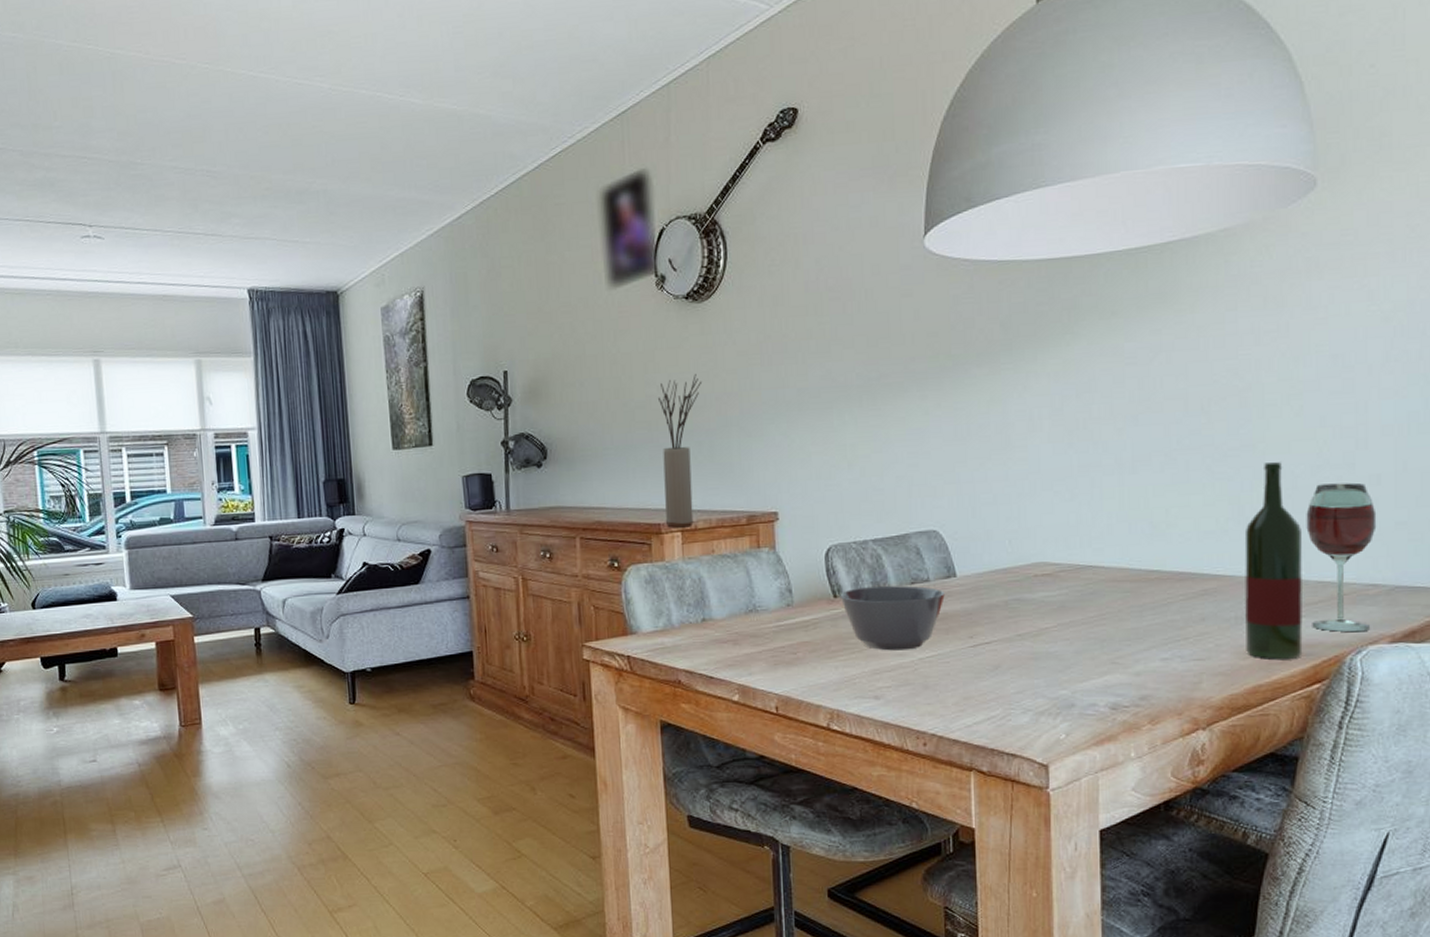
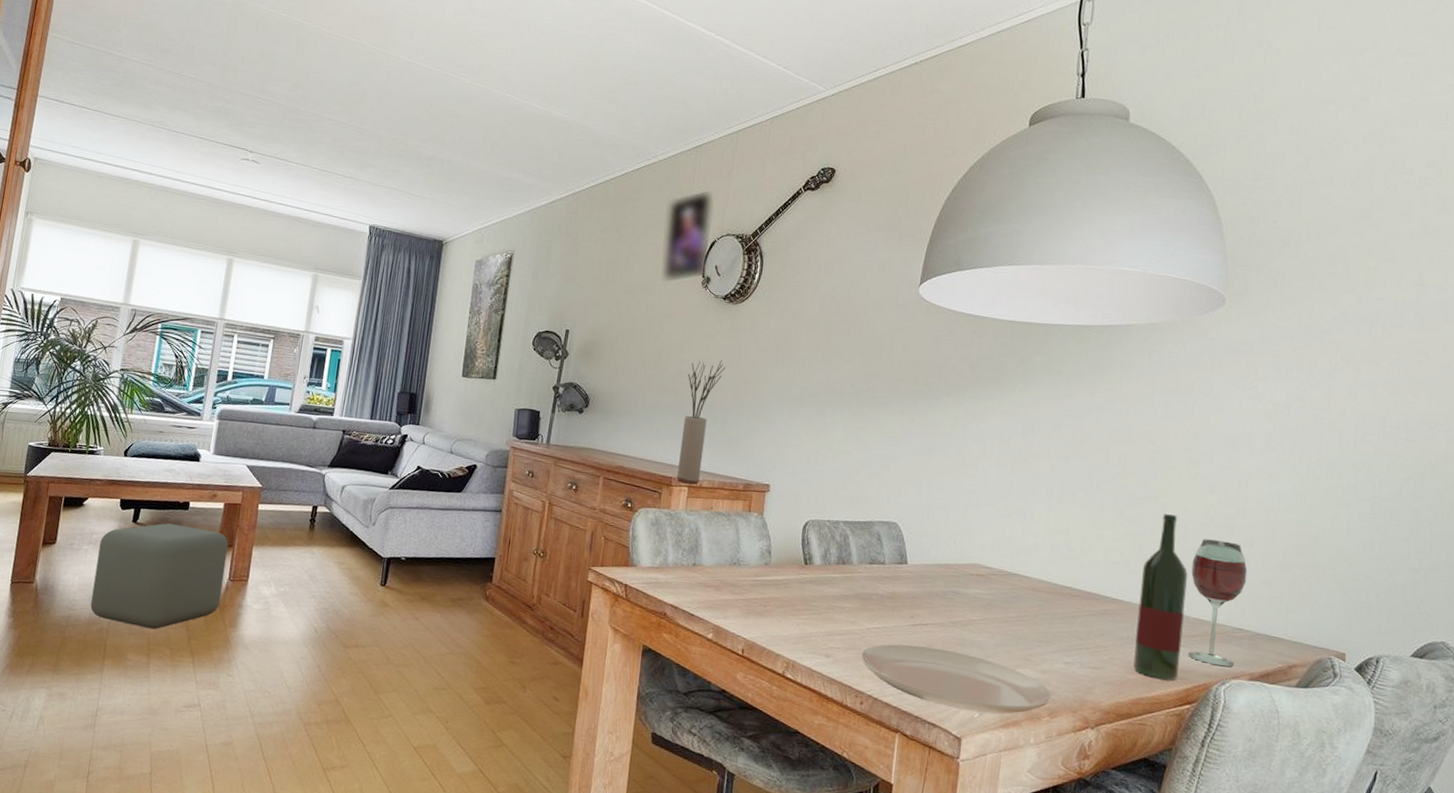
cube: none [30,674,177,794] -> present [90,523,229,630]
bowl: present [839,585,945,651] -> none [809,559,896,620]
plate: none [917,667,1151,734] -> present [861,644,1052,715]

